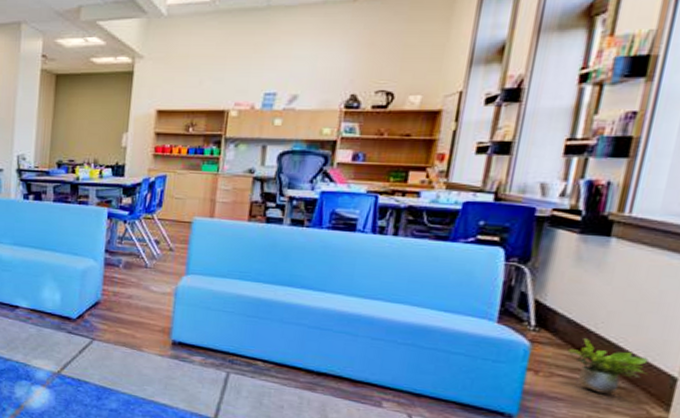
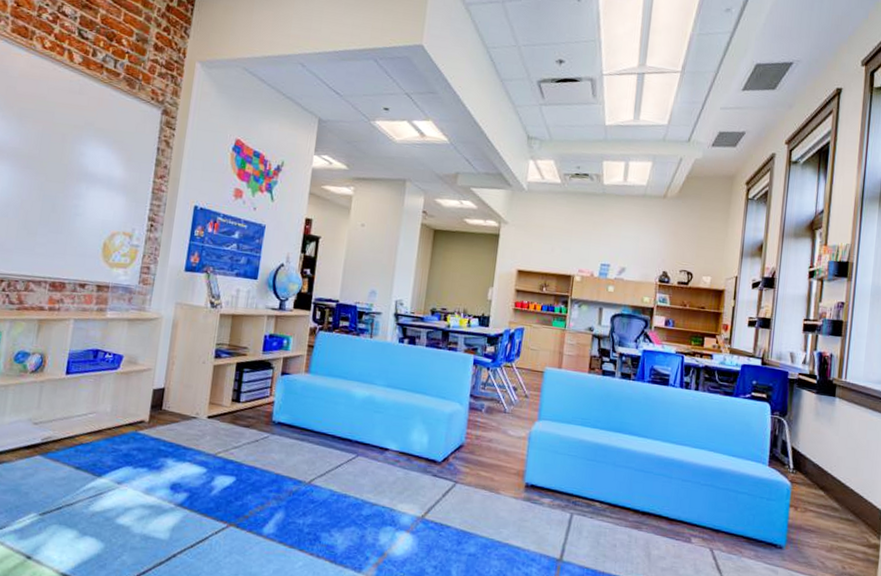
potted plant: present [567,338,649,394] -> none [815,479,865,526]

